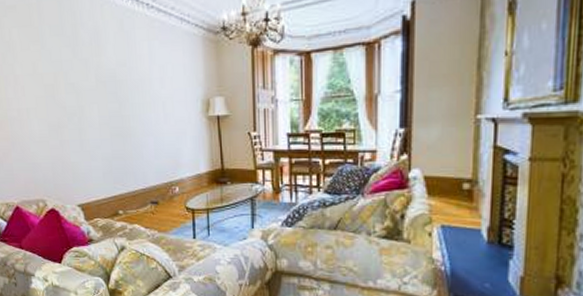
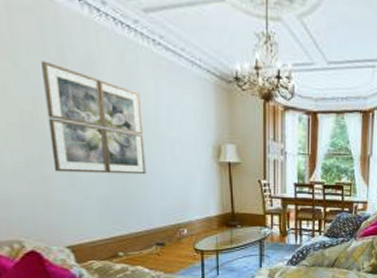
wall art: none [60,39,142,137] -> present [41,60,146,175]

